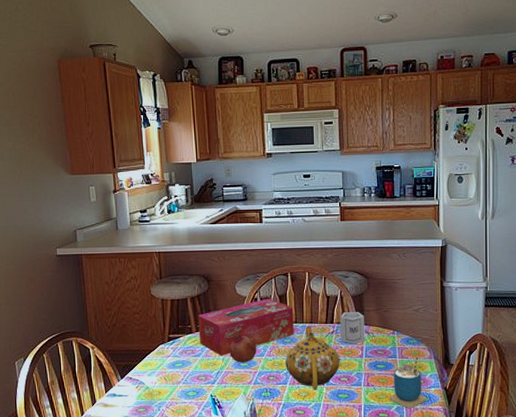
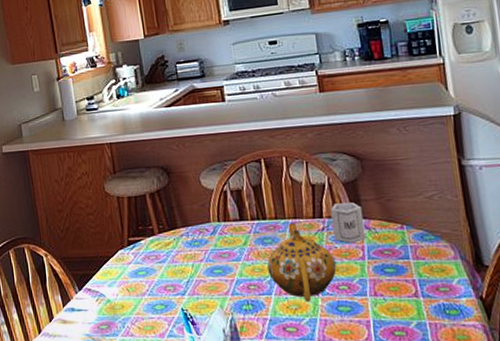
tissue box: present [198,298,294,356] -> none [159,190,275,261]
fruit: present [229,333,256,363] -> none [199,234,231,270]
cup: present [390,355,426,408] -> none [406,255,456,324]

